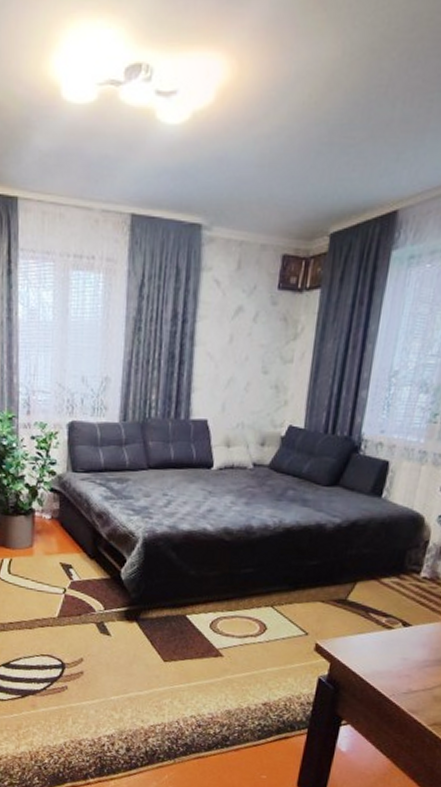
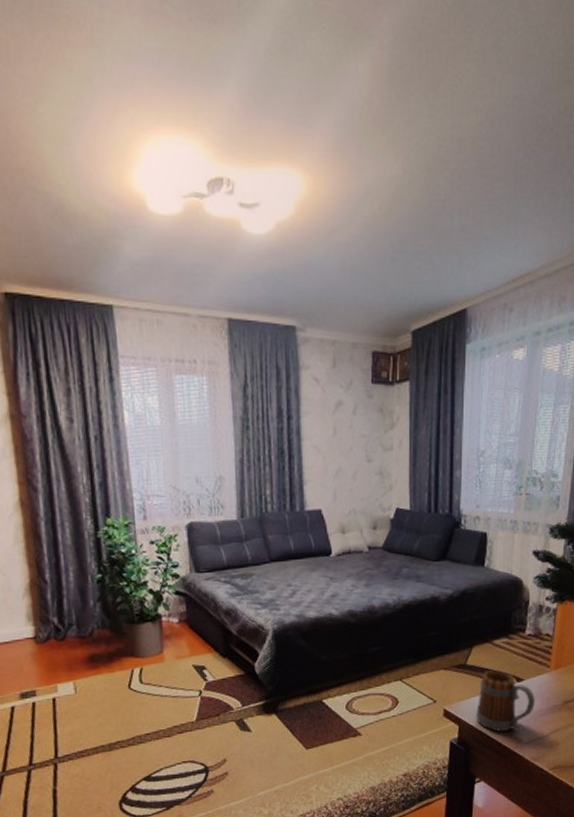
mug: none [350,609,422,680] -> present [475,669,535,732]

